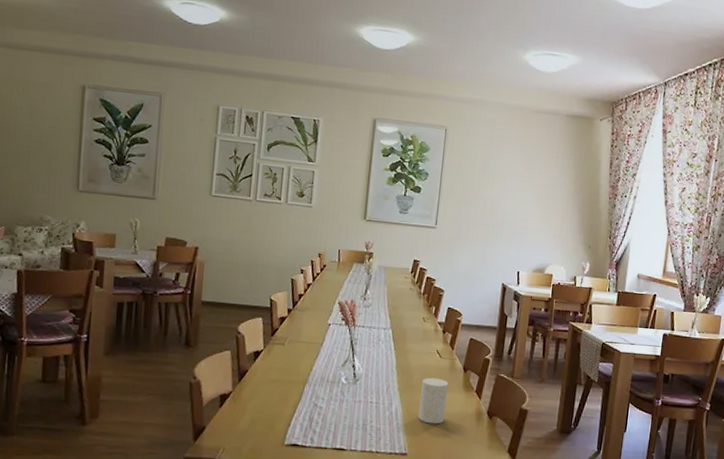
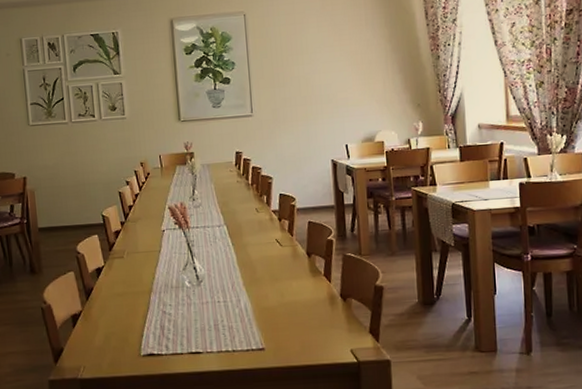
cup: present [418,377,449,424] -> none [267,267,297,315]

